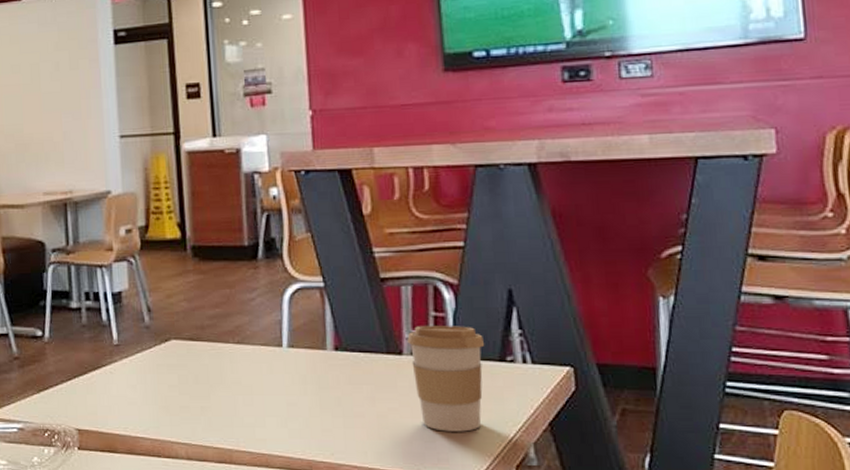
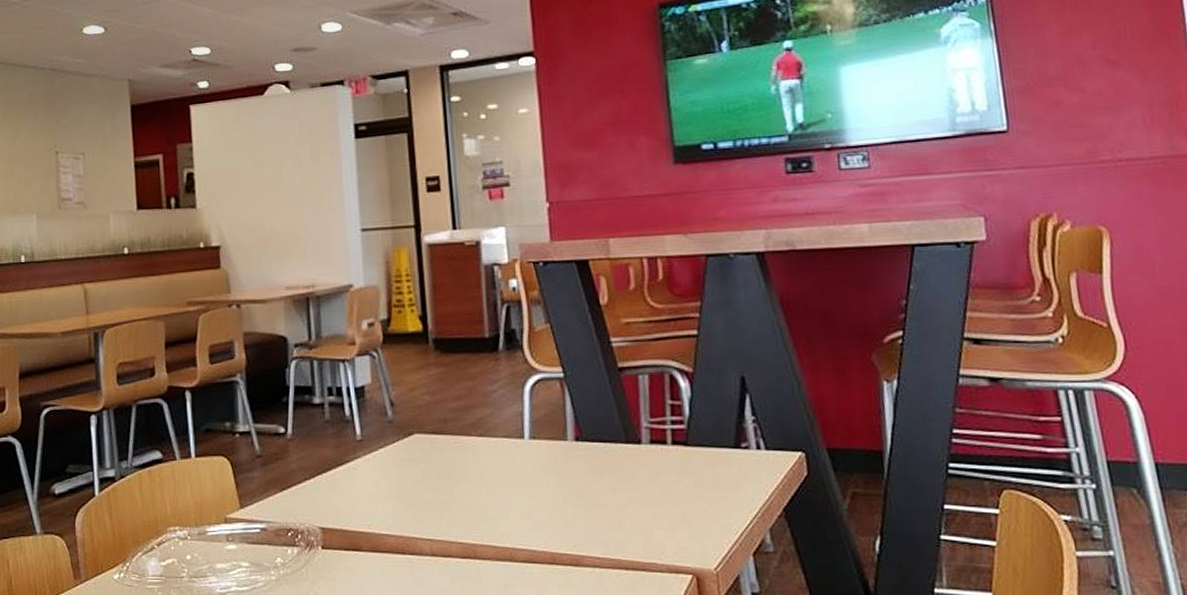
coffee cup: present [407,326,485,432] -> none [645,413,720,520]

